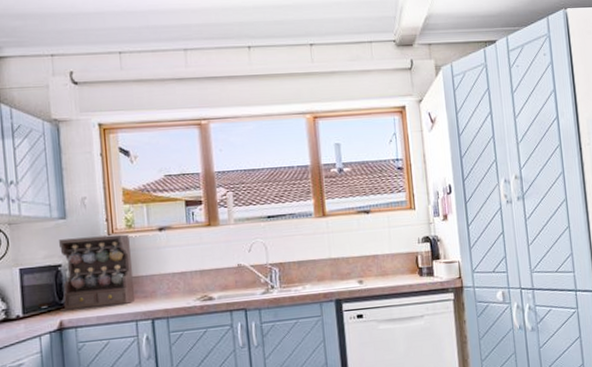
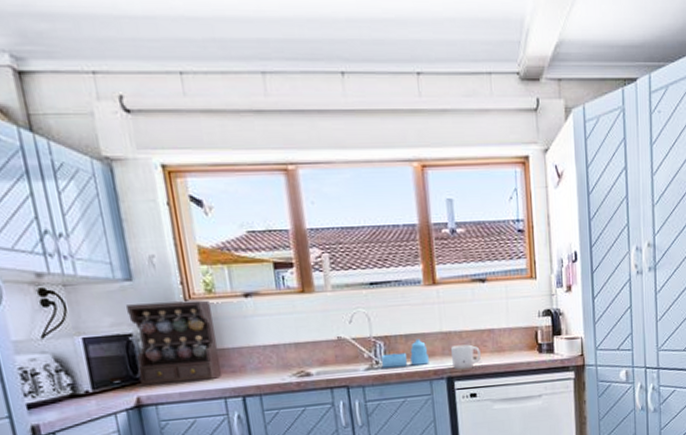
soap dispenser: none [276,265,319,292] -> present [380,339,429,368]
mug: none [338,269,366,293] -> present [450,344,481,370]

